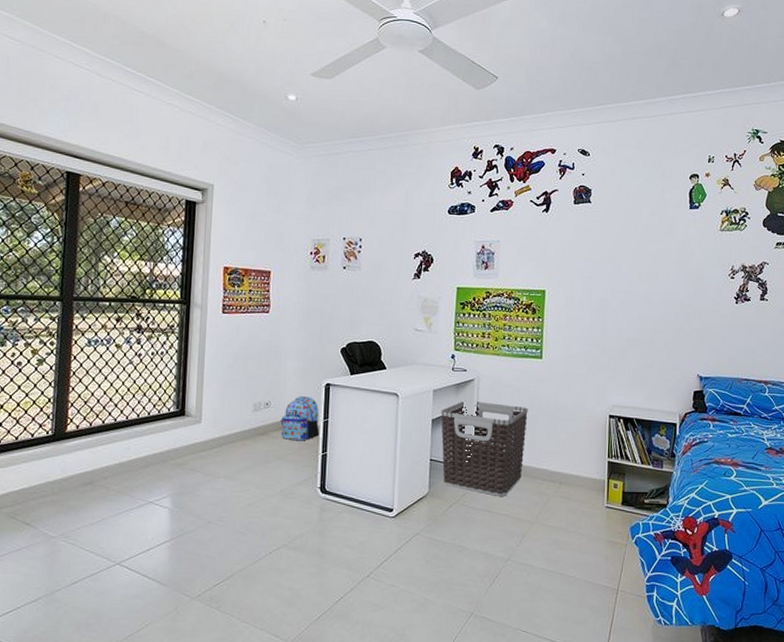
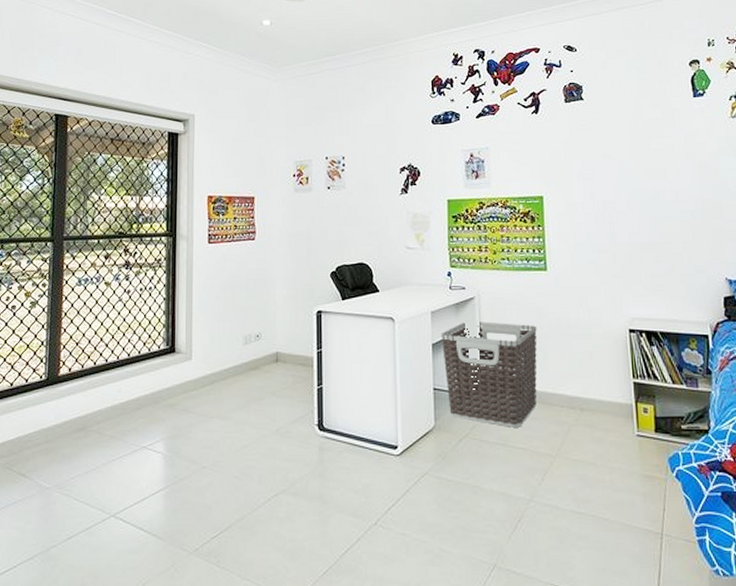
backpack: present [280,395,320,441] -> none [272,325,314,375]

